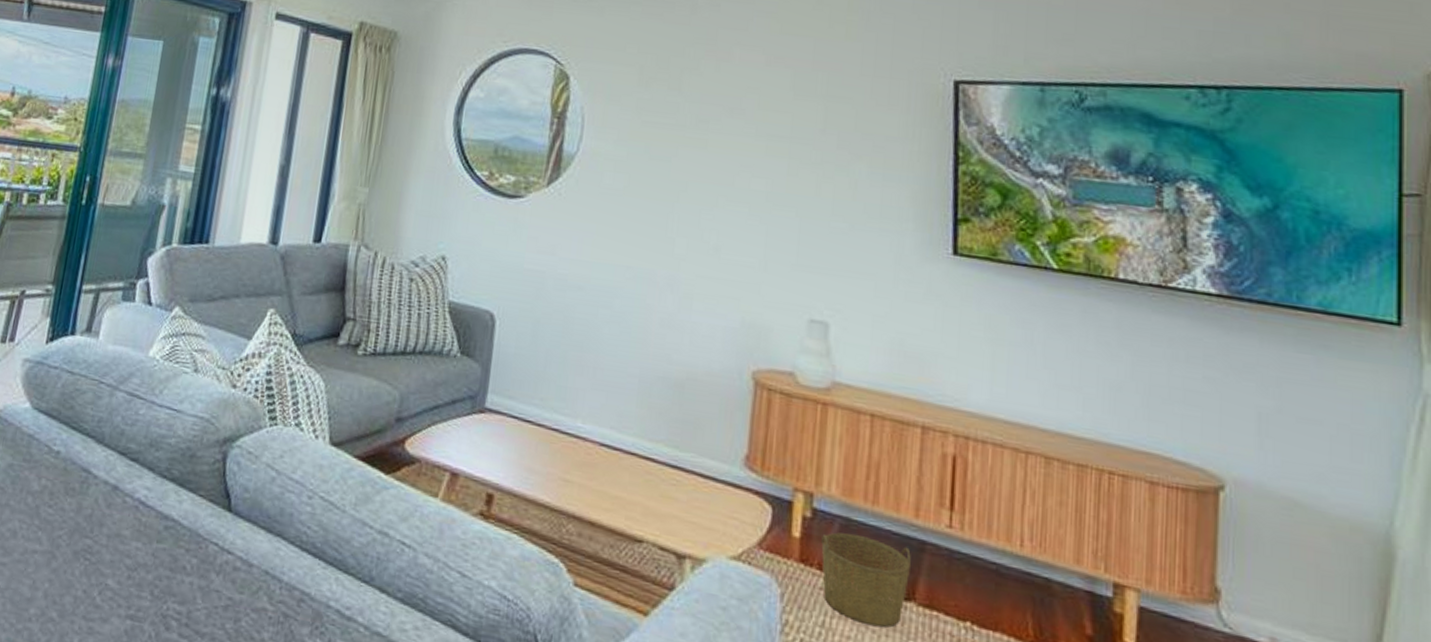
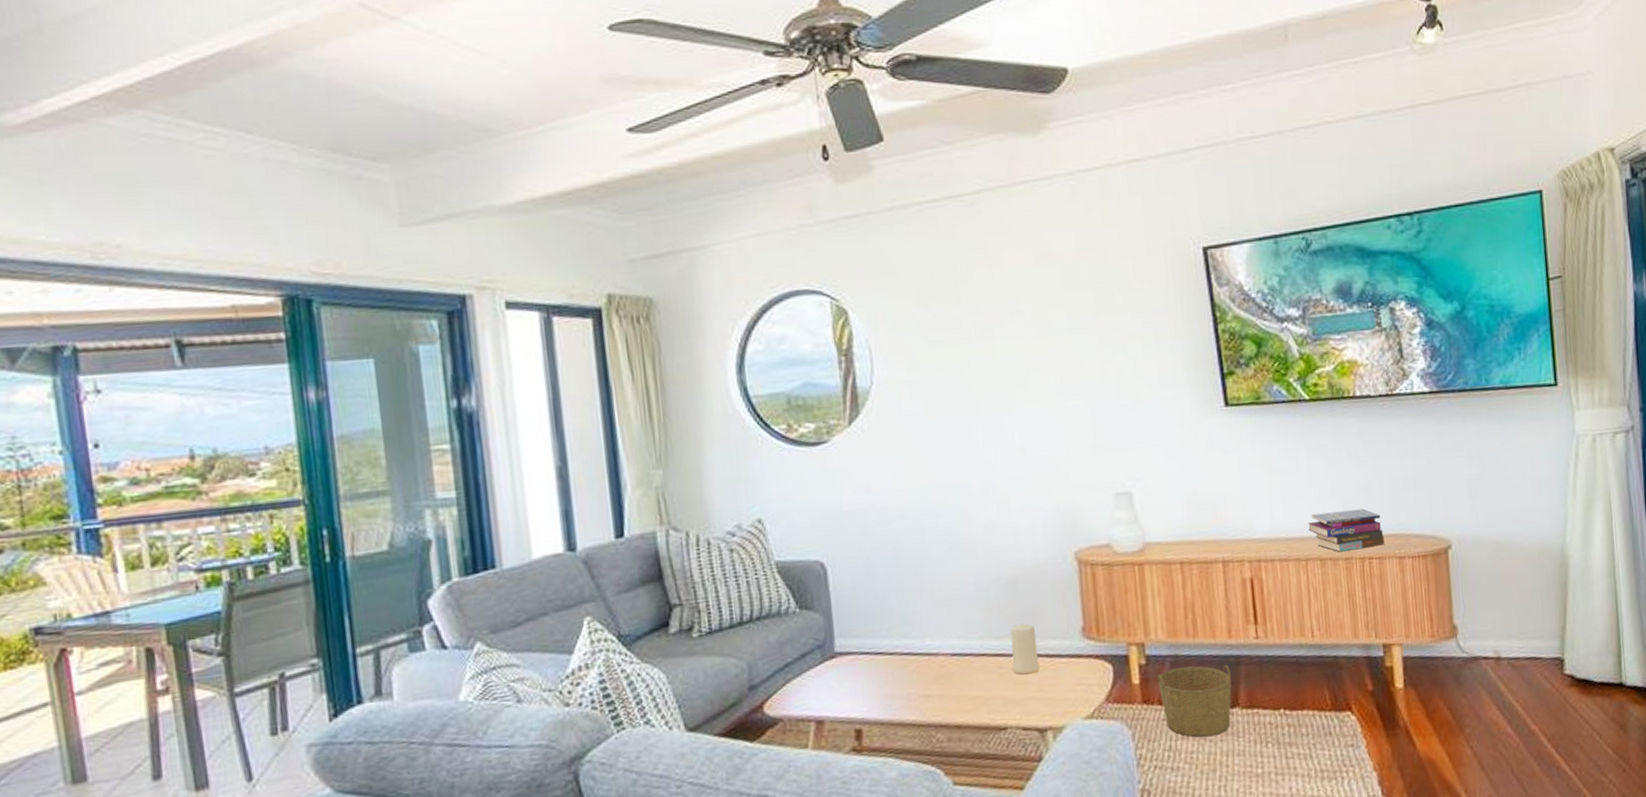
candle: none [661,432,694,490] -> present [1010,624,1040,675]
books: none [1035,401,1133,462] -> present [1308,508,1385,553]

